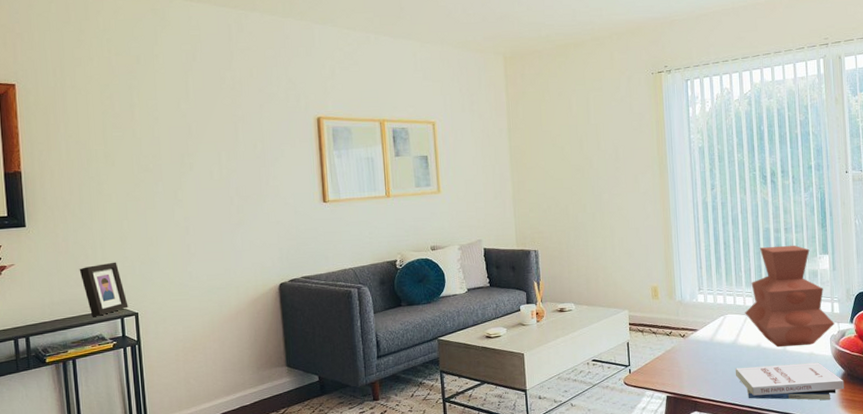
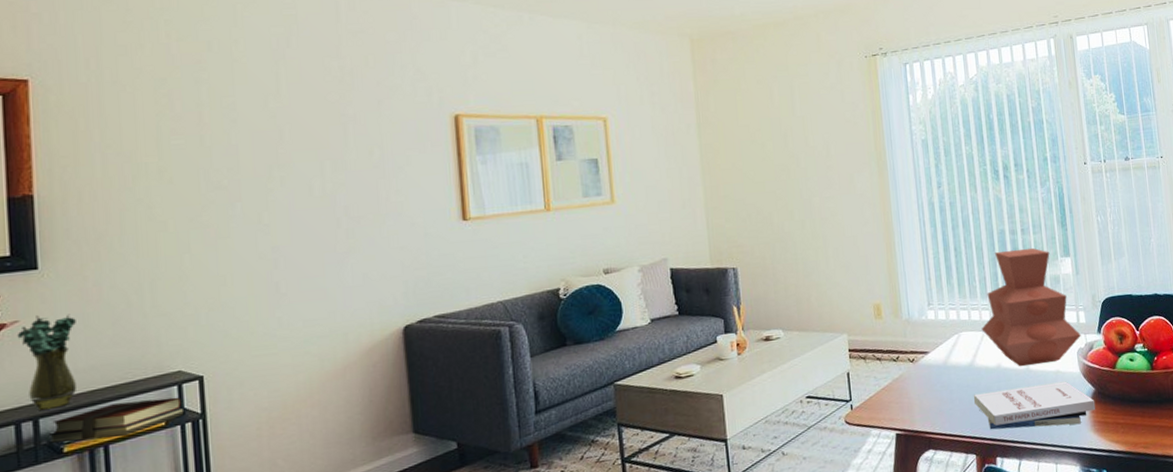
vase: none [13,261,54,330] -> present [17,314,78,410]
books: none [36,327,127,356] -> present [49,397,187,445]
picture frame: present [79,262,128,318] -> none [117,310,189,387]

